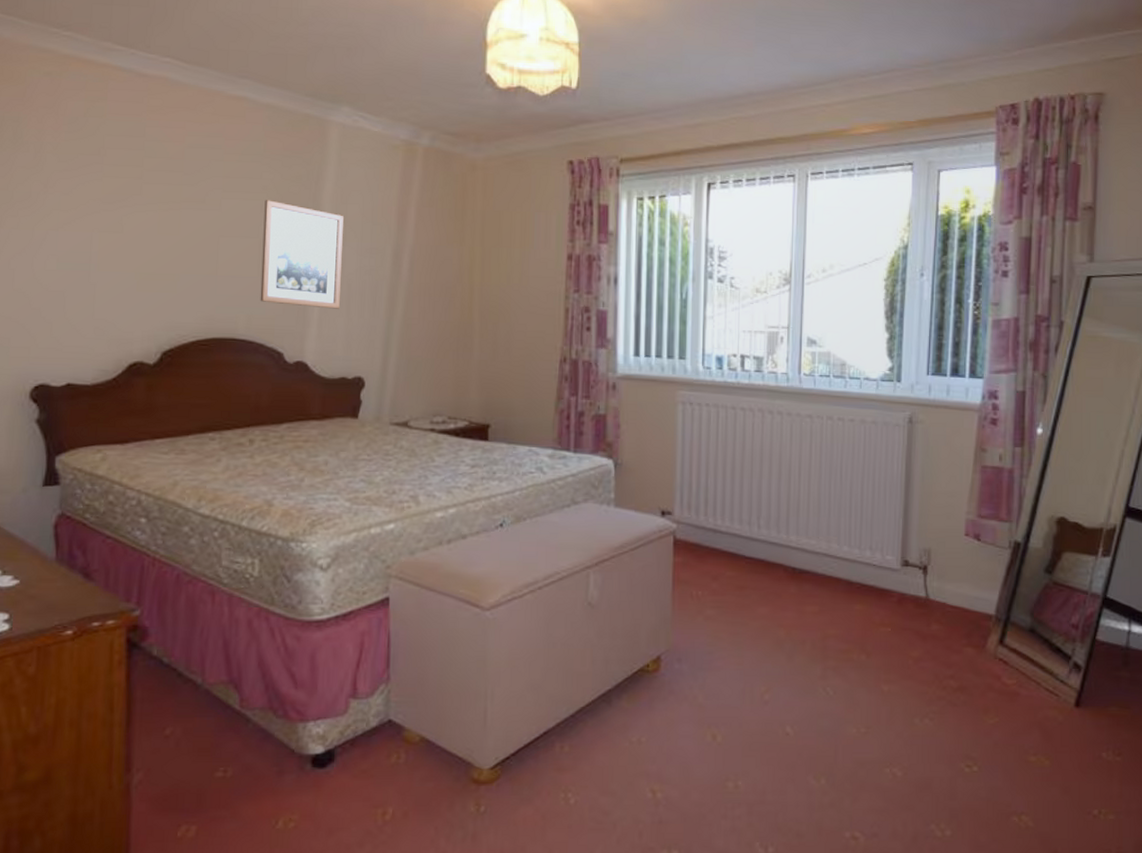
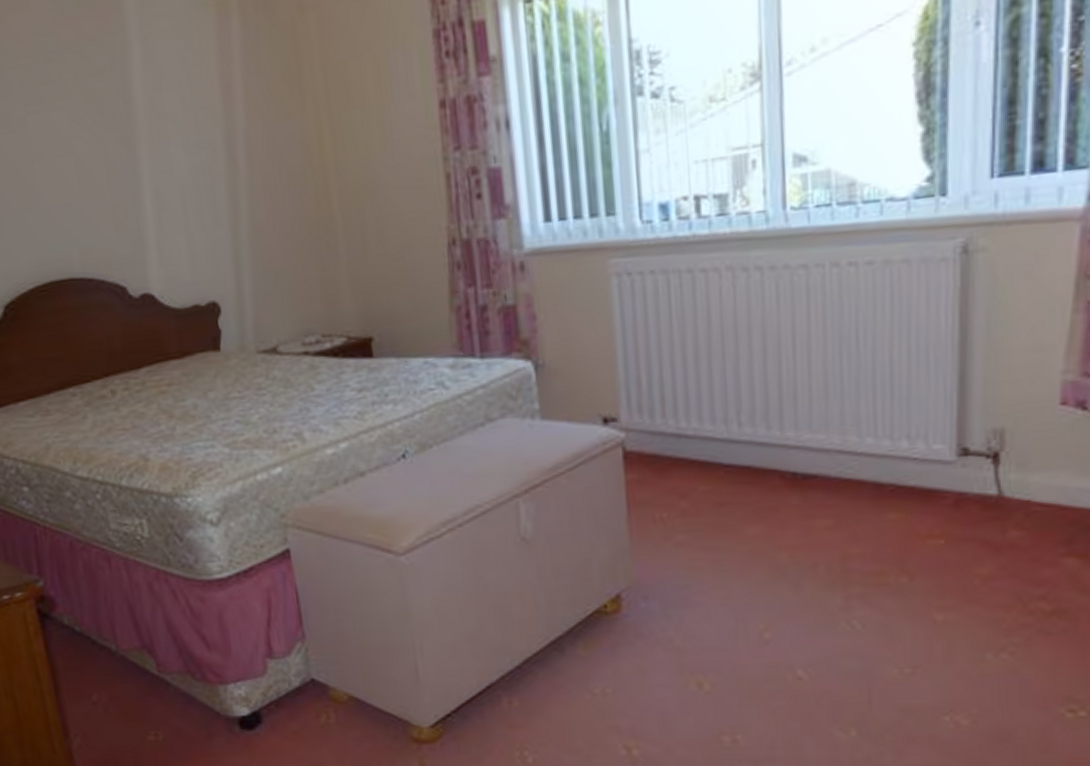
wall art: present [260,200,344,309] -> none [71,105,177,231]

